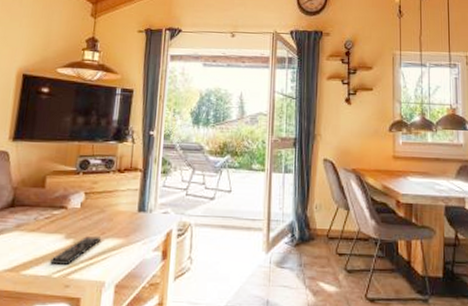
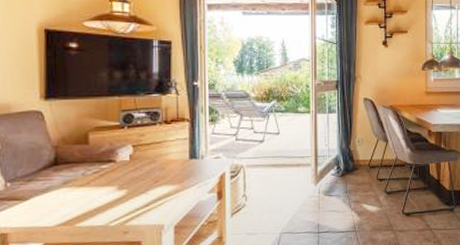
remote control: present [49,236,102,265] -> none [104,185,156,214]

